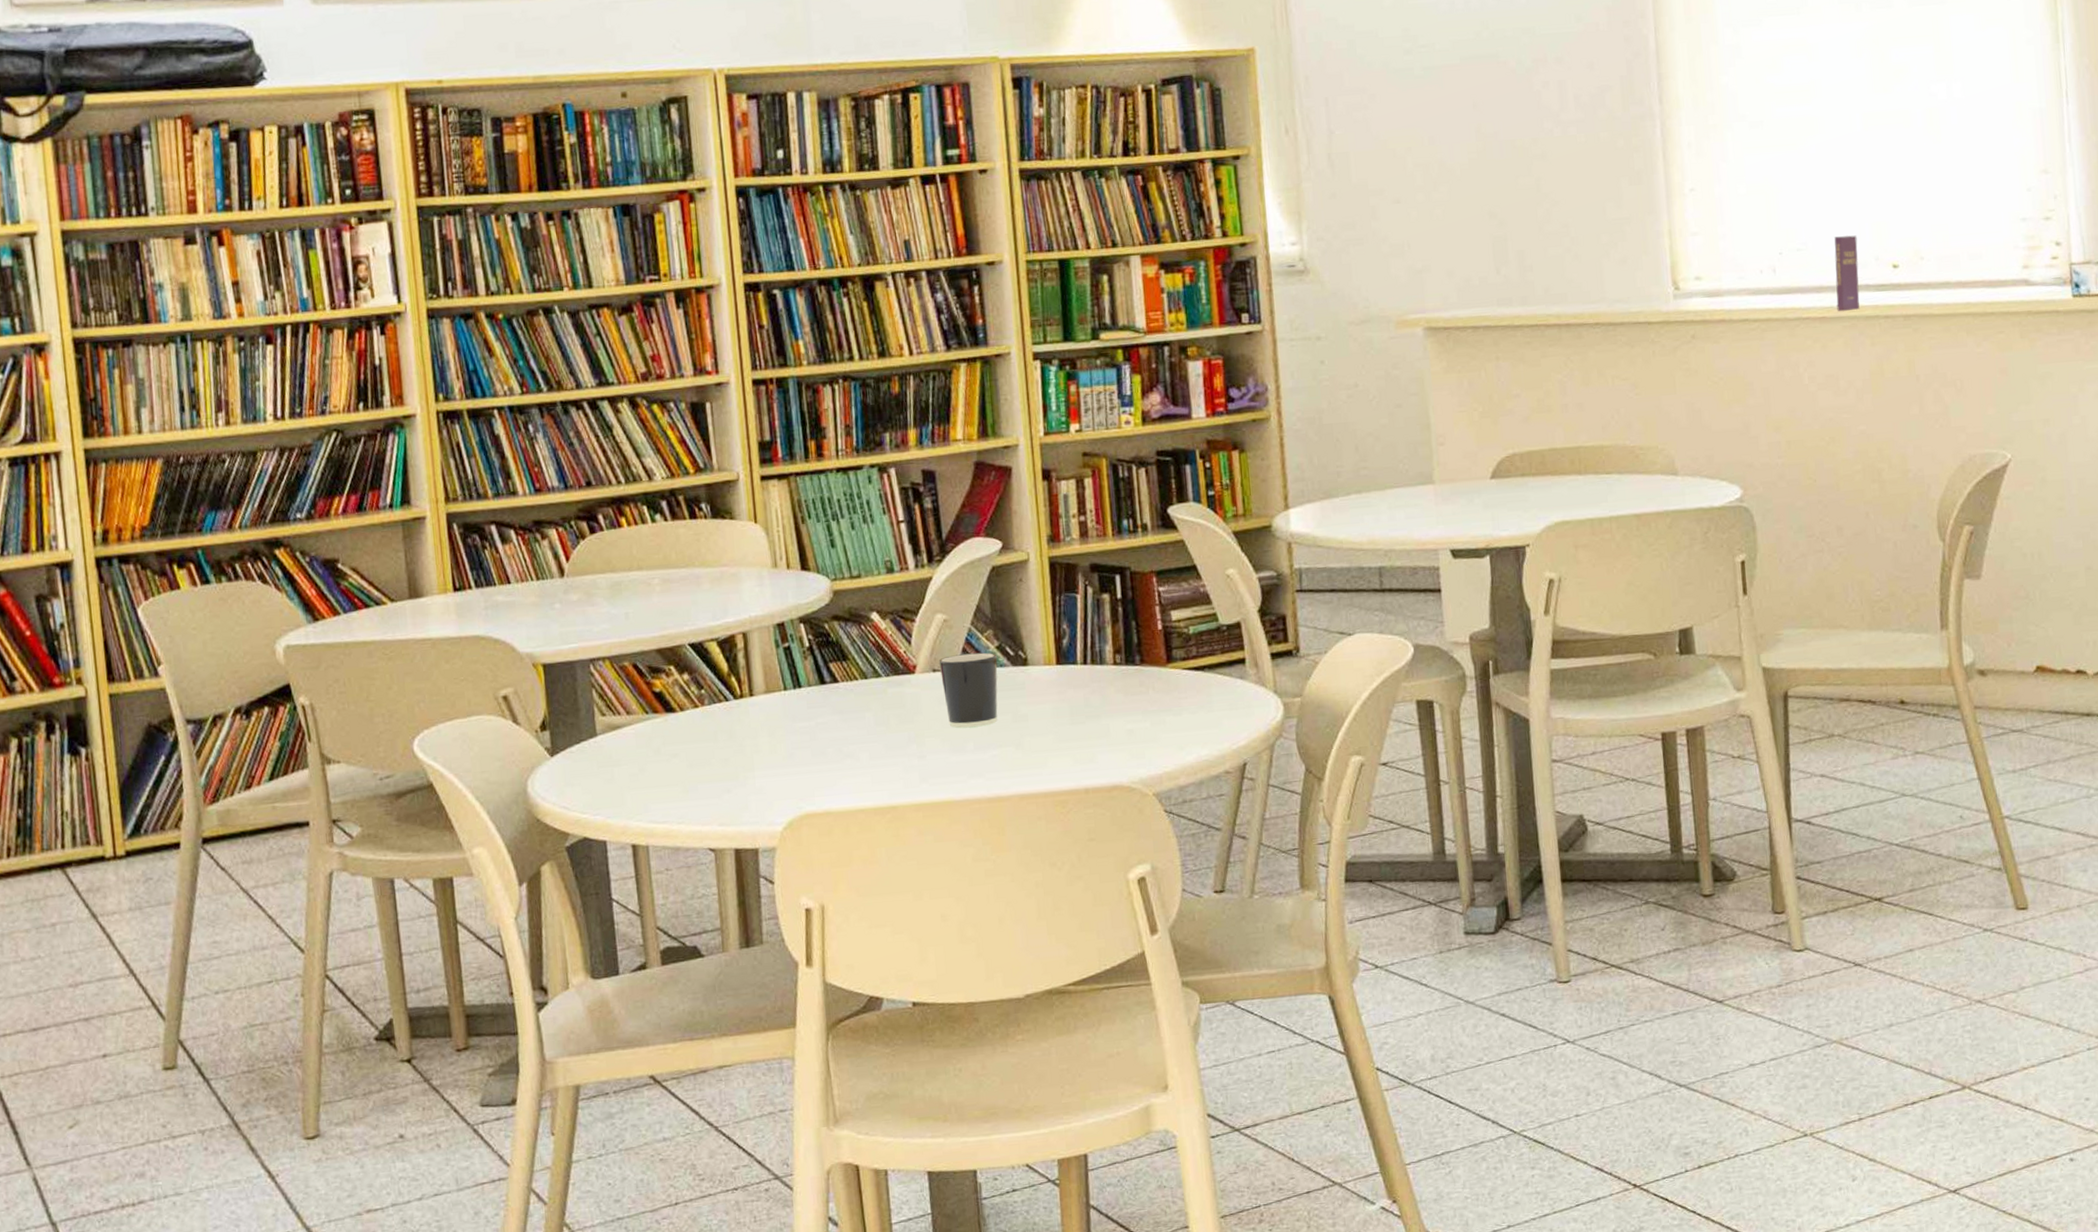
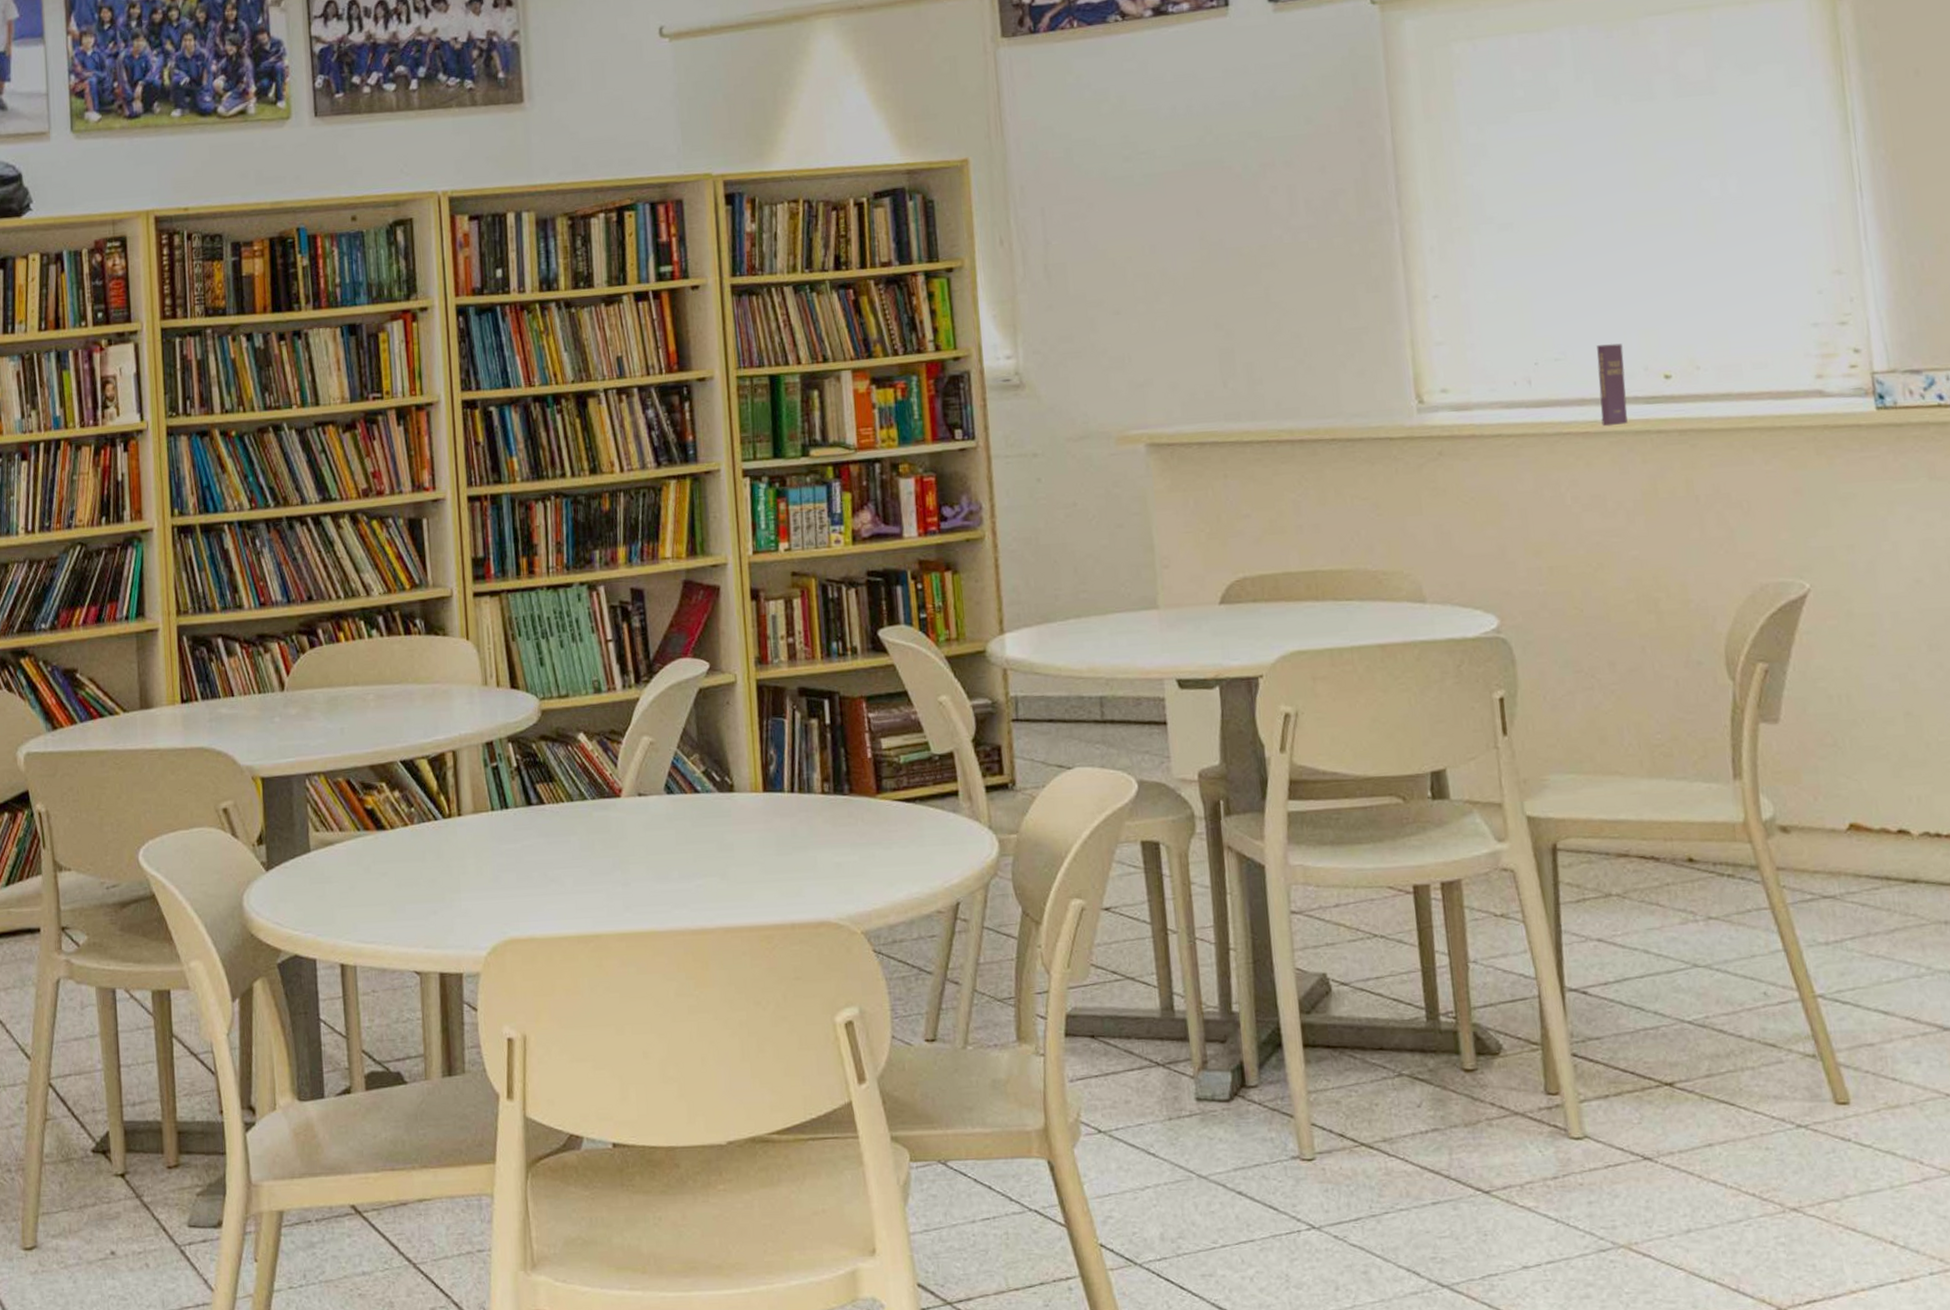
mug: present [938,652,998,729] -> none [644,777,704,856]

